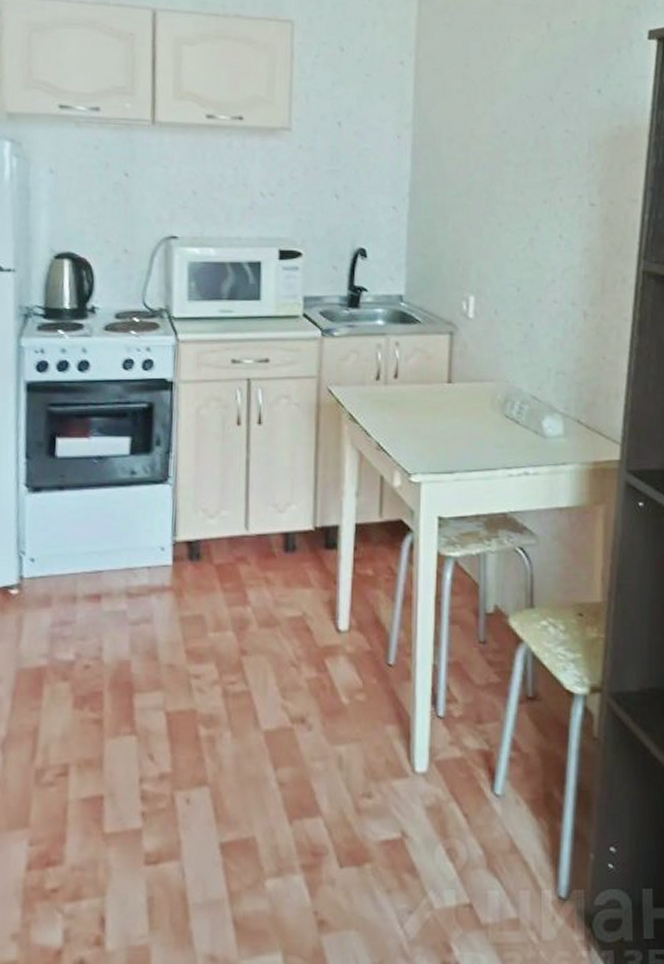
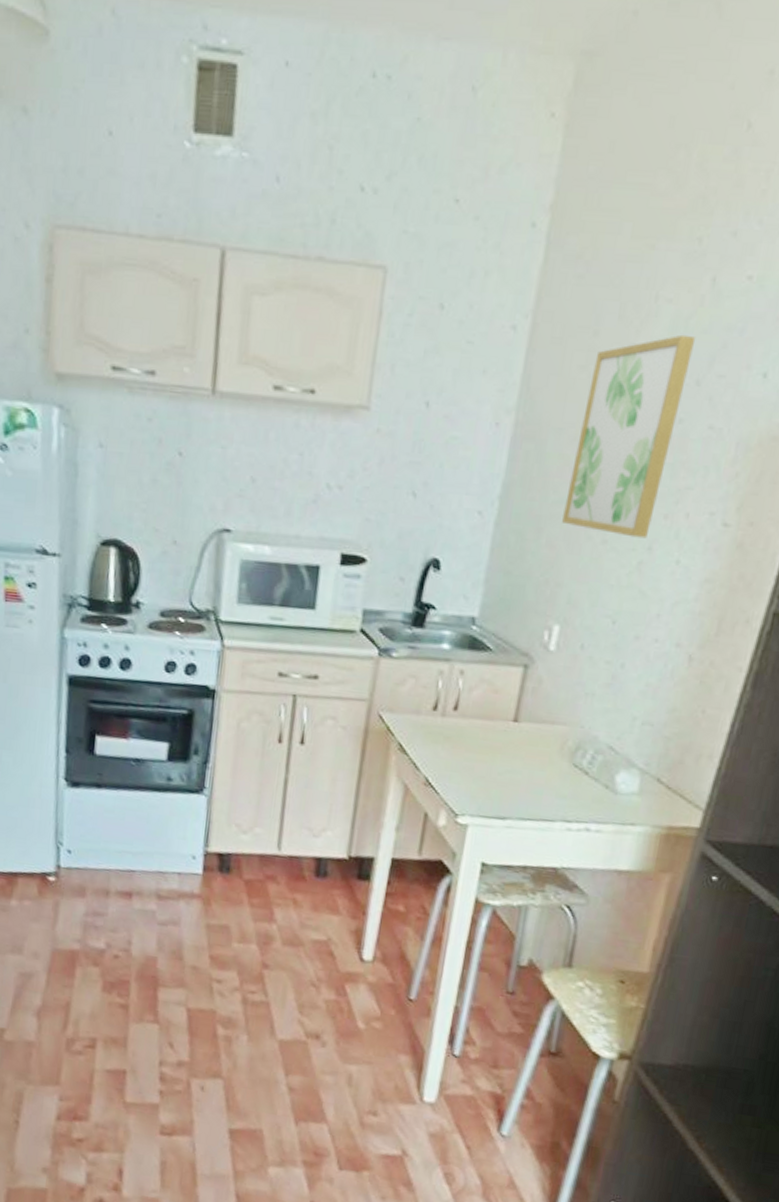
wall art: none [463,64,543,220] -> present [562,334,696,539]

